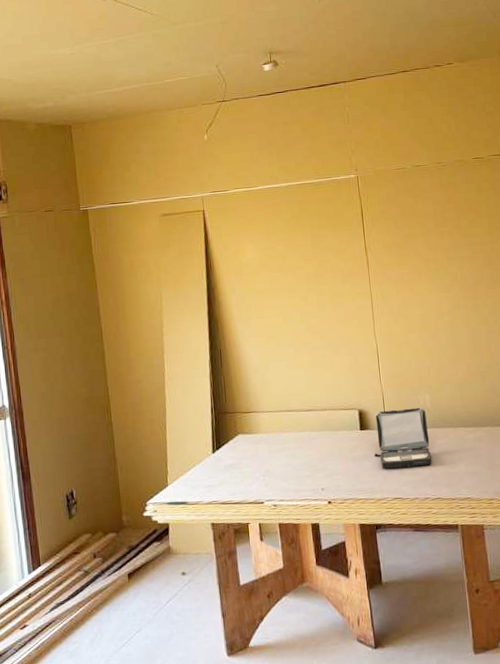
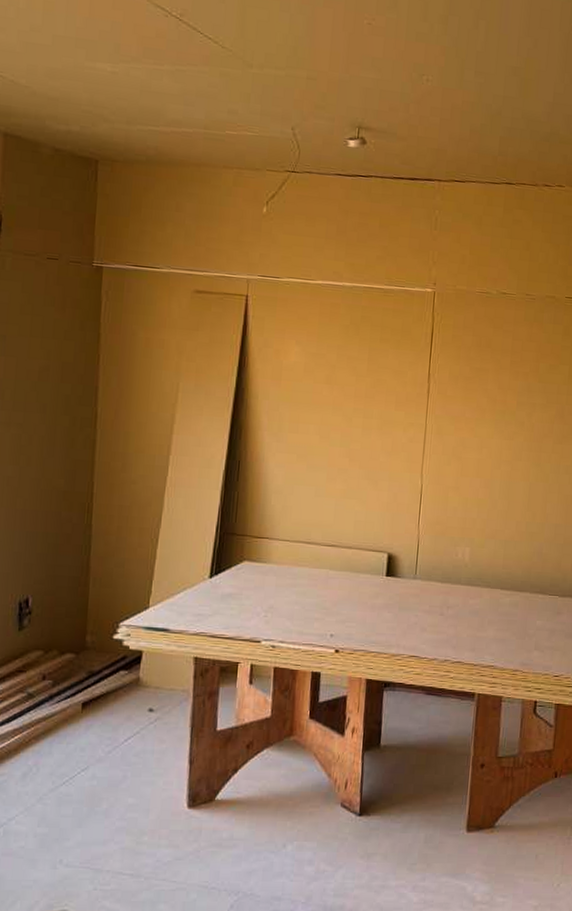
laptop: present [374,407,432,469] -> none [397,559,463,625]

